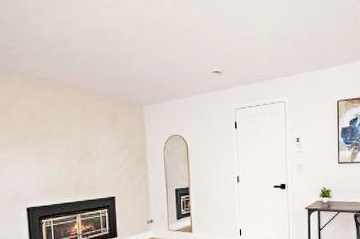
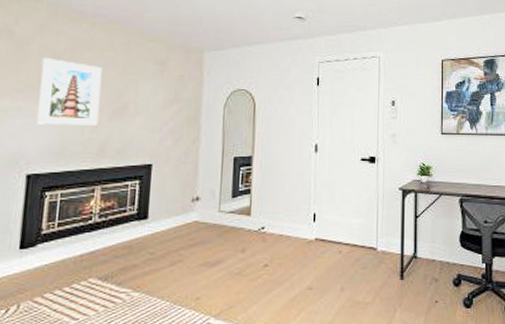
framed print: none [22,118,71,170] -> present [37,58,103,126]

